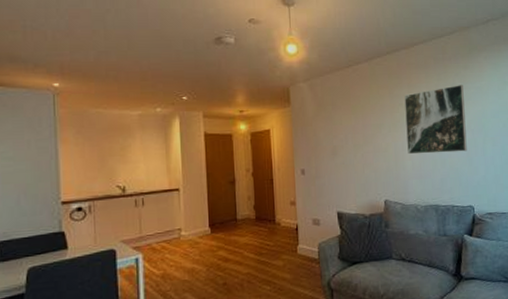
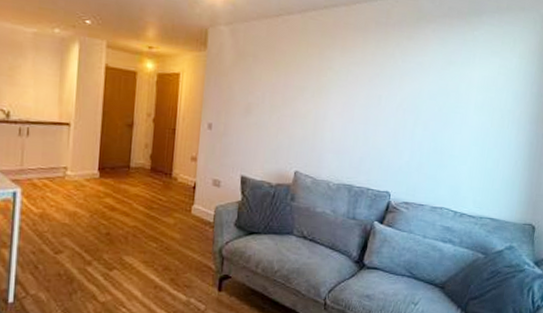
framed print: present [404,85,467,155] -> none [329,56,403,132]

